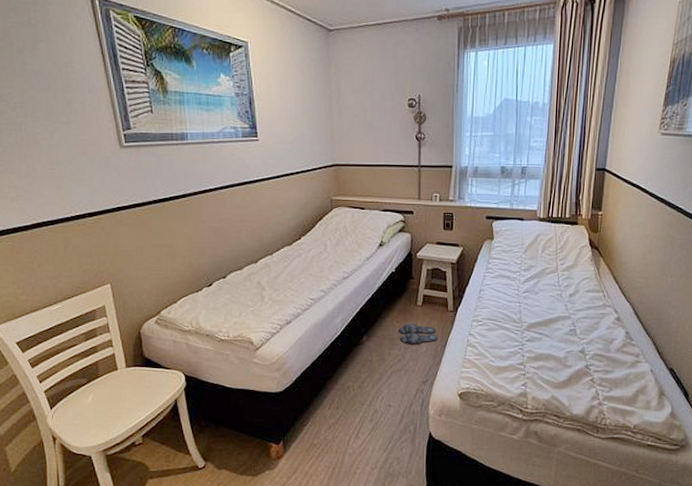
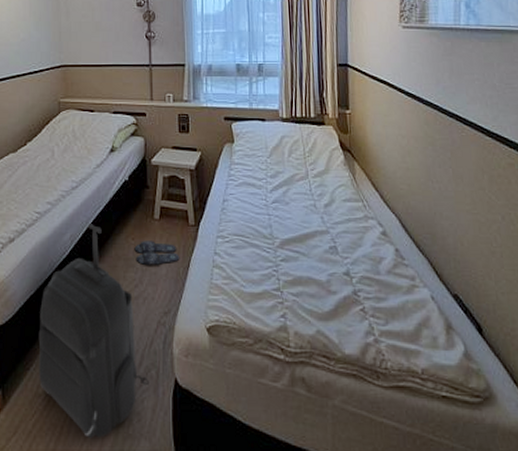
rolling backpack: none [313,309,408,476] -> present [38,224,149,438]

